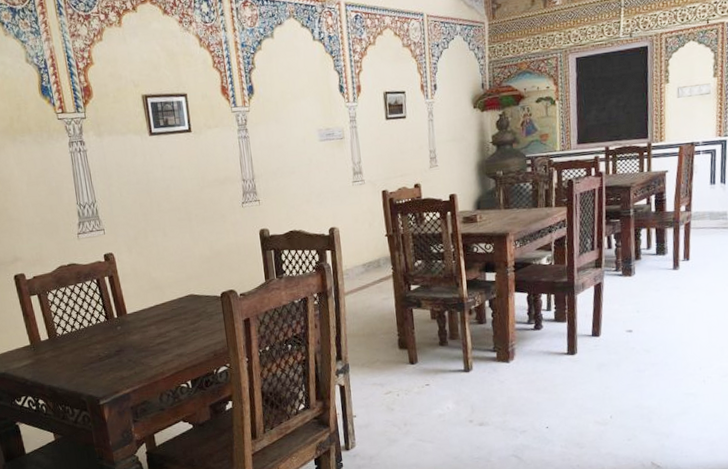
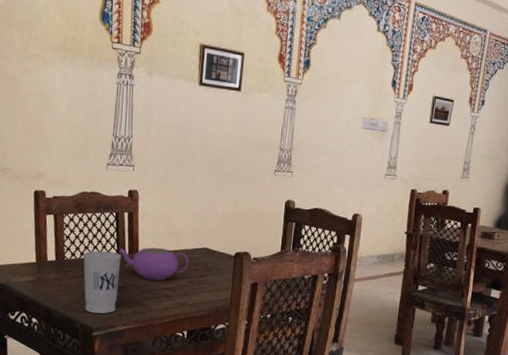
cup: none [74,318,117,383] -> present [83,250,122,314]
teapot: none [107,304,178,338] -> present [118,247,189,281]

